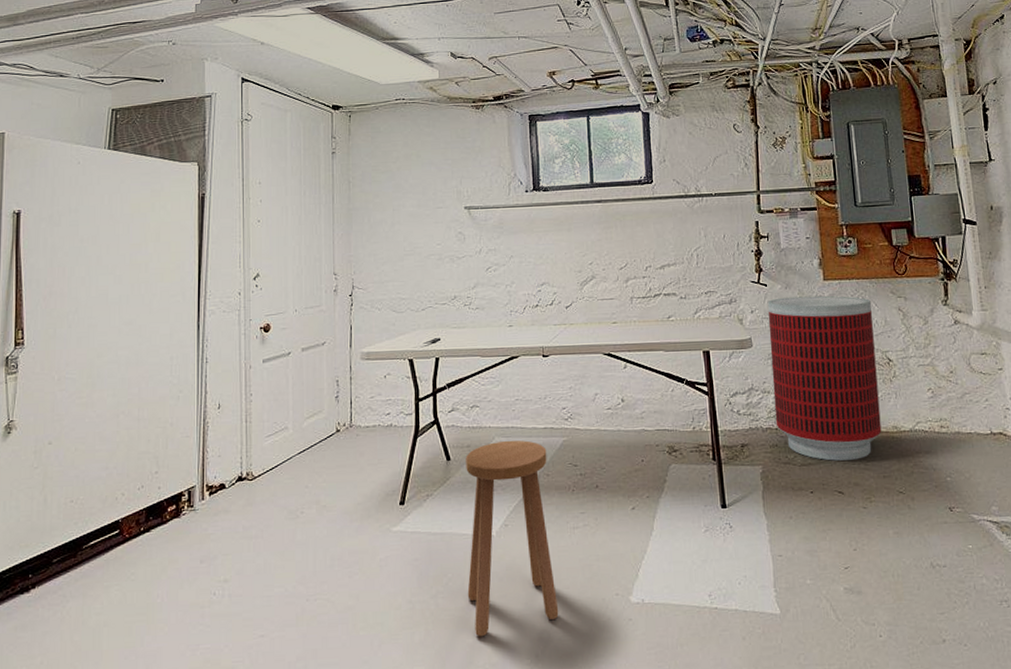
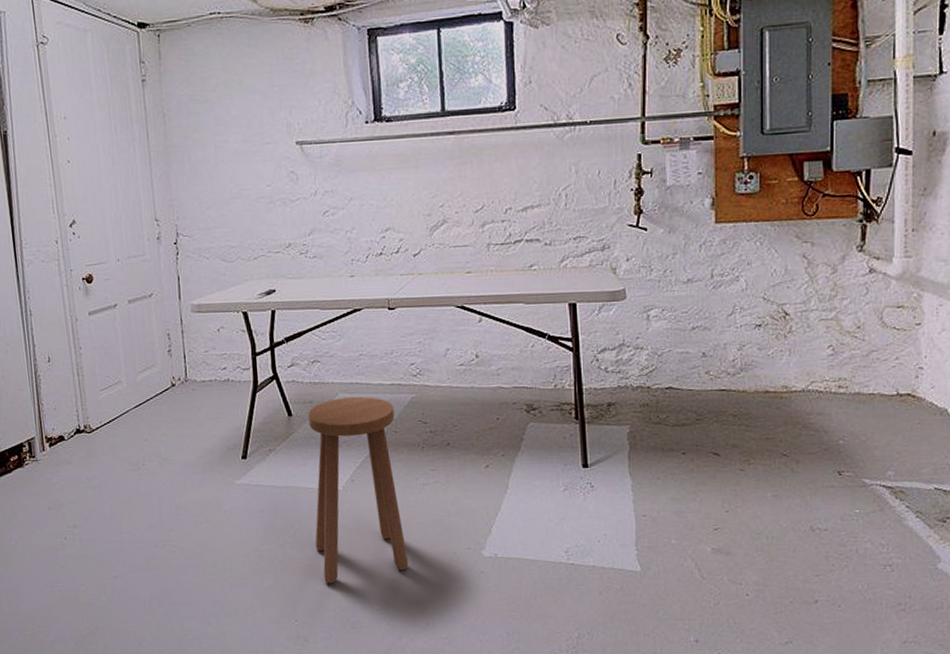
trash can: present [767,295,882,461] -> none [646,241,770,422]

